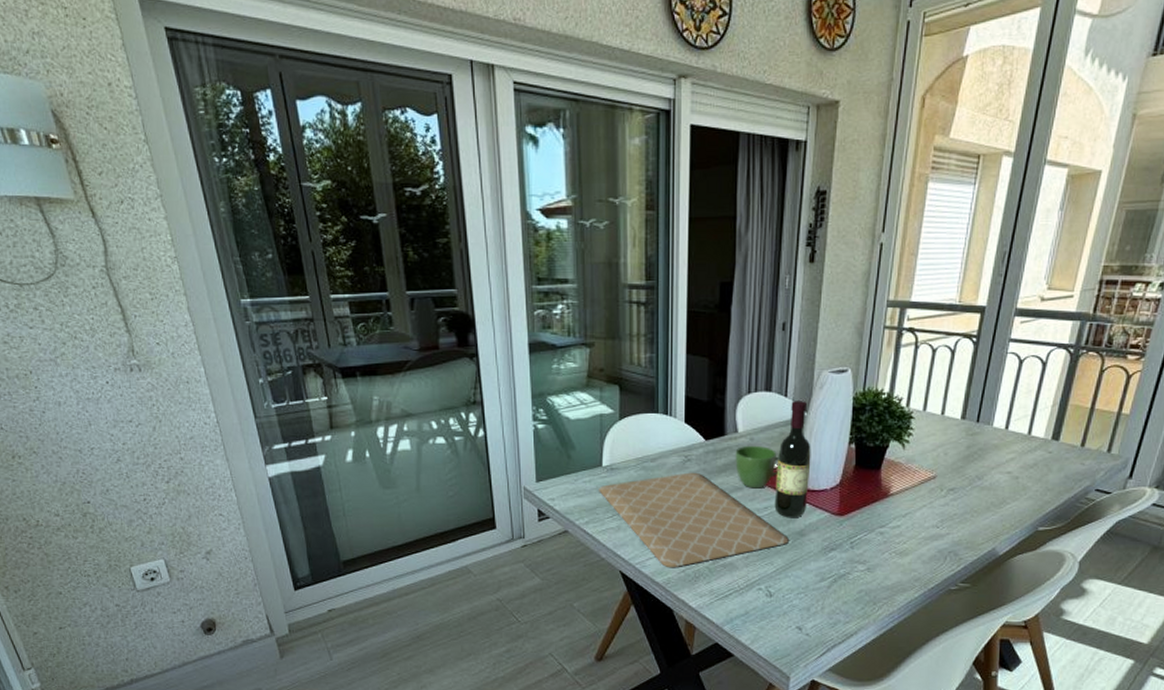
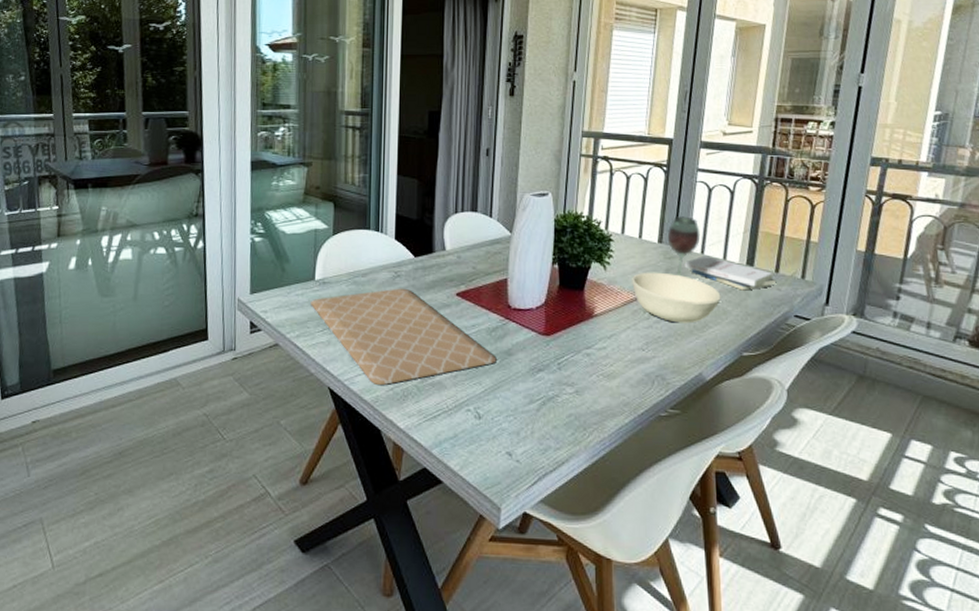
cup: present [735,445,779,489] -> none [443,263,486,306]
wine bottle: present [774,401,811,518] -> none [482,221,516,337]
bowl: none [931,449,1022,500] -> present [632,272,721,324]
wineglass: none [970,389,1007,453] -> present [667,215,701,277]
books: none [986,431,1081,466] -> present [684,256,777,291]

